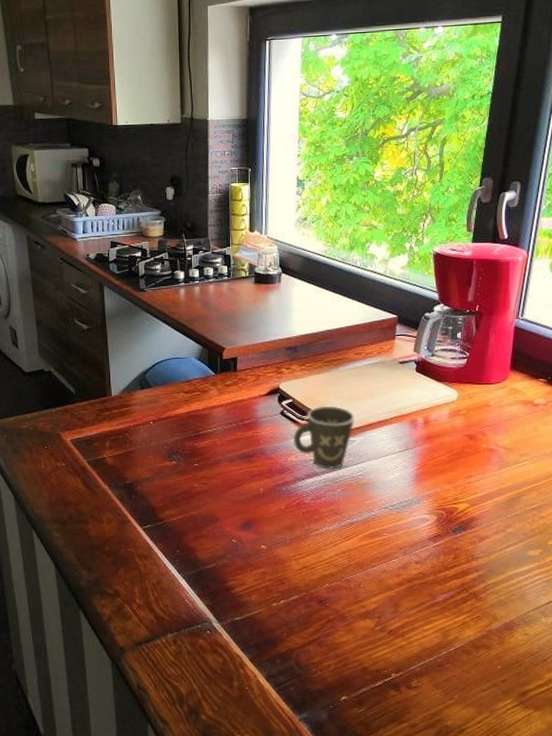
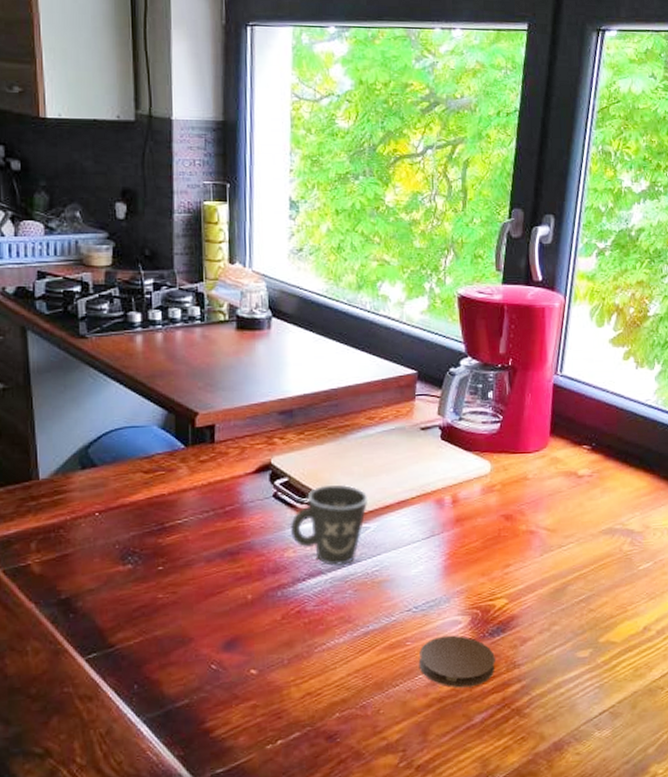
coaster: none [393,530,457,572] -> present [418,635,495,688]

